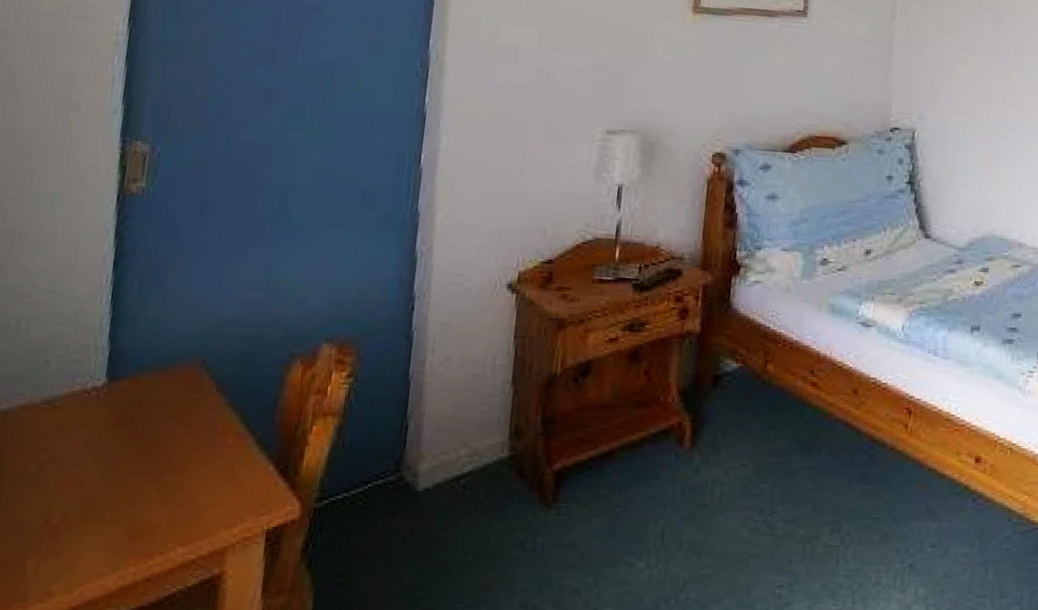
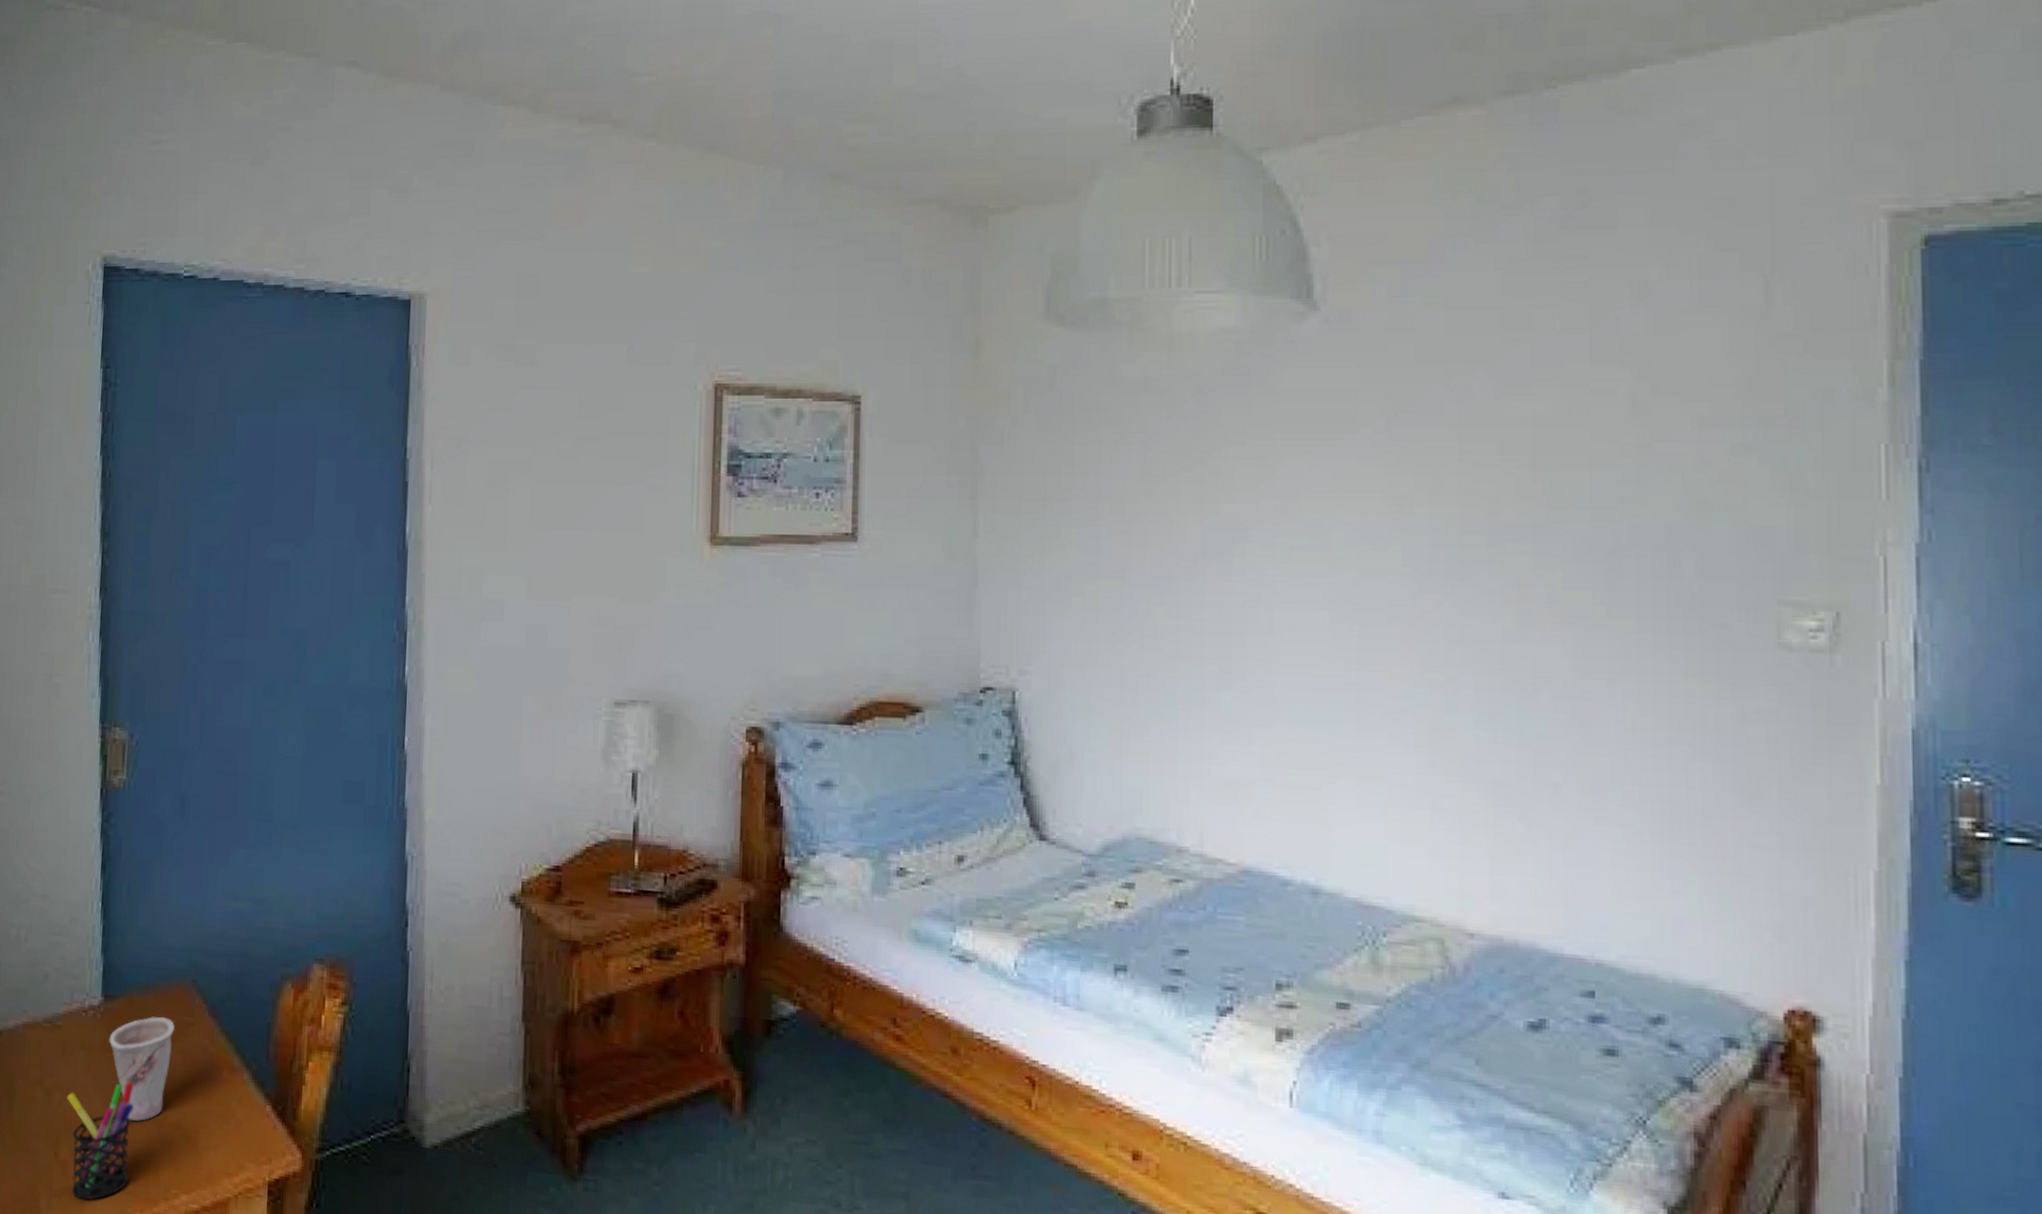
pen holder: none [61,452,135,560] -> present [67,1082,134,1200]
cup: none [111,393,181,486] -> present [109,1016,175,1121]

